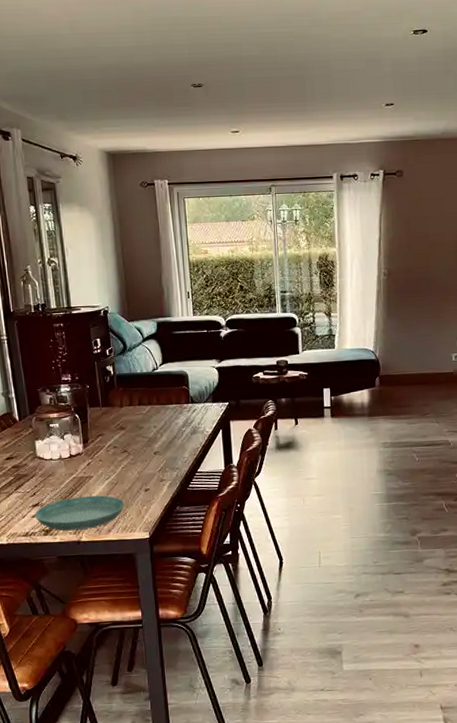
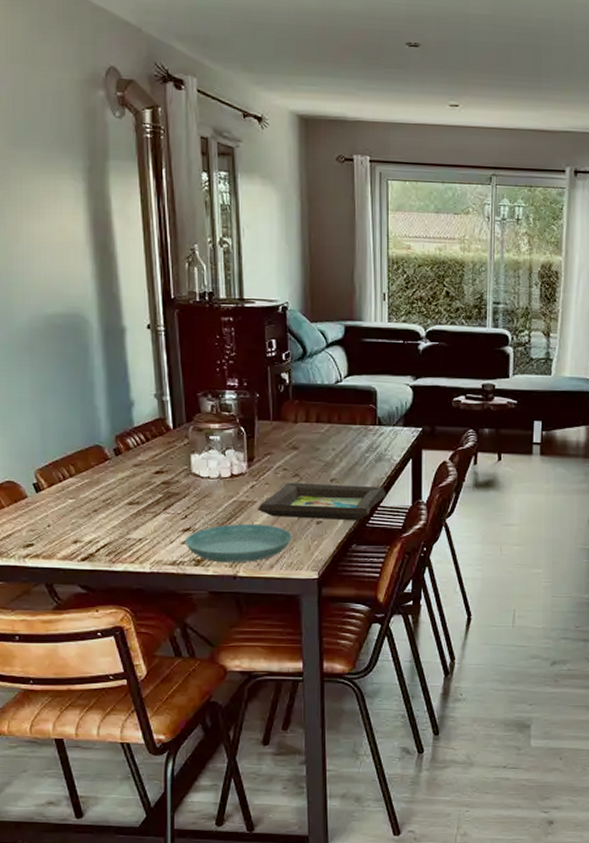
picture frame: none [94,455,202,488] -> present [258,482,386,521]

